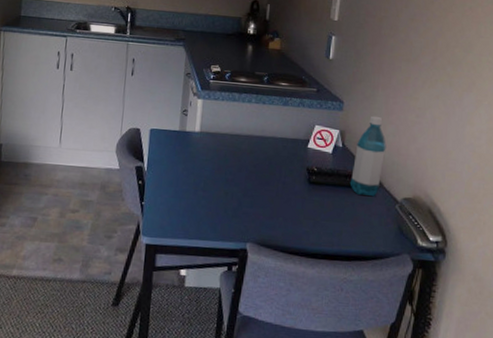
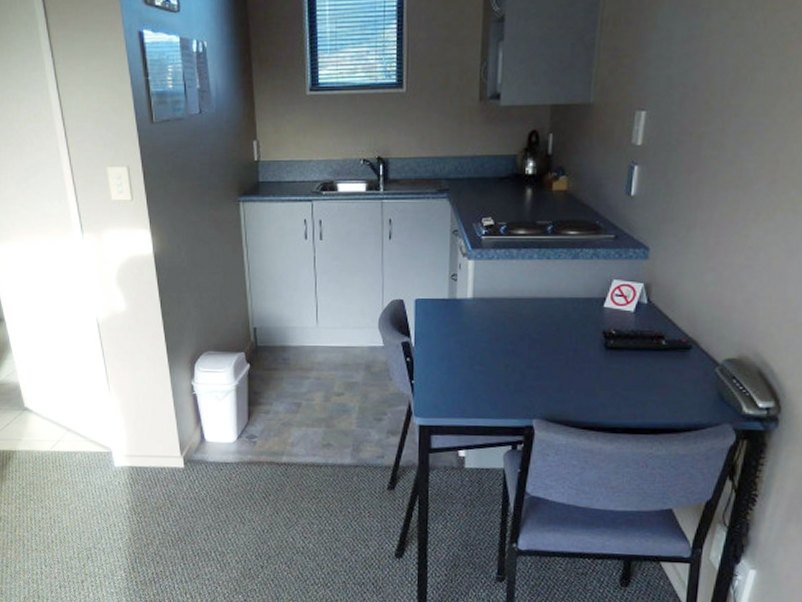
water bottle: present [349,115,387,197] -> none [656,262,705,360]

